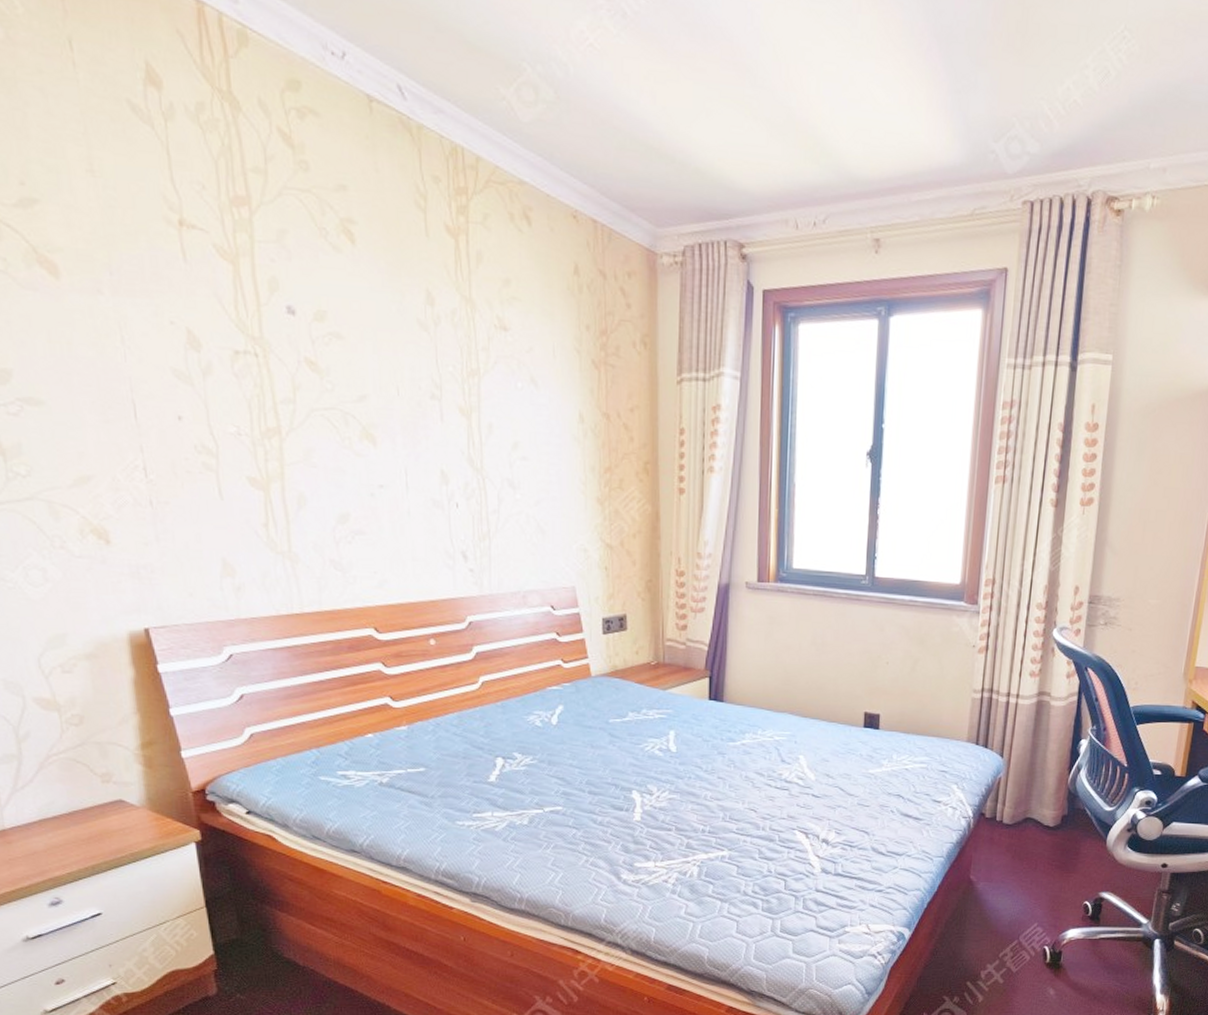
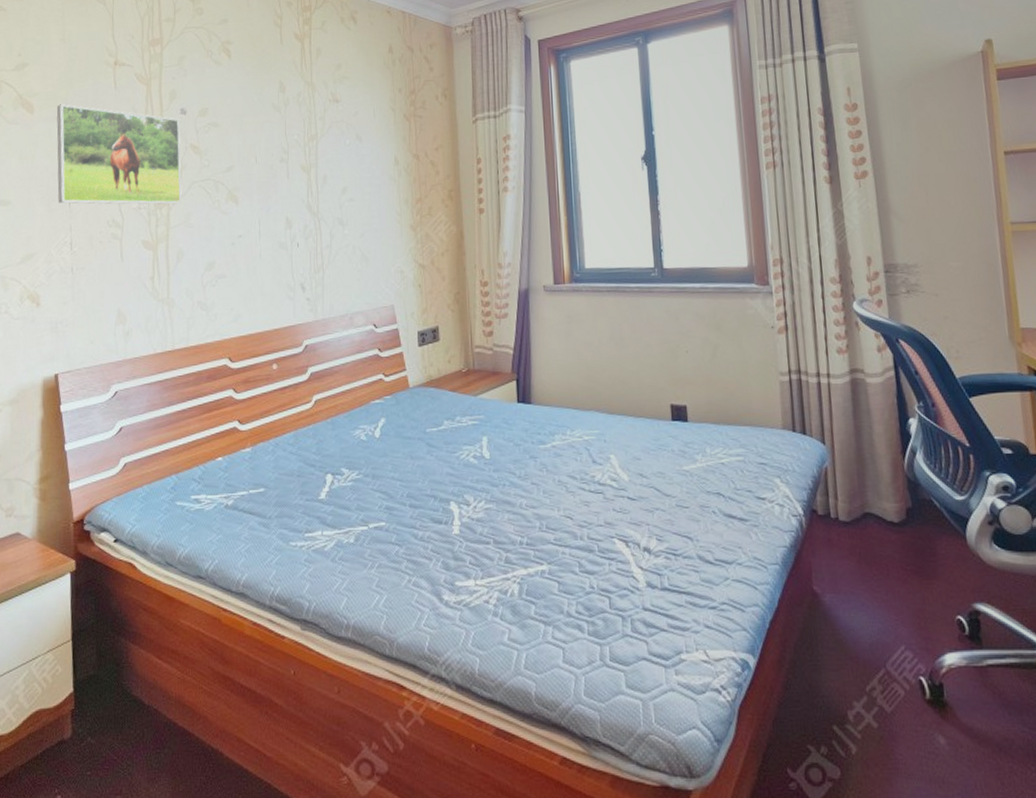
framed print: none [95,271,298,436] -> present [56,104,182,205]

